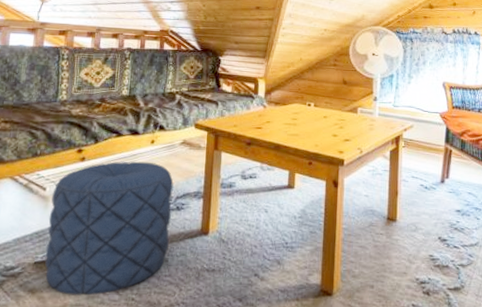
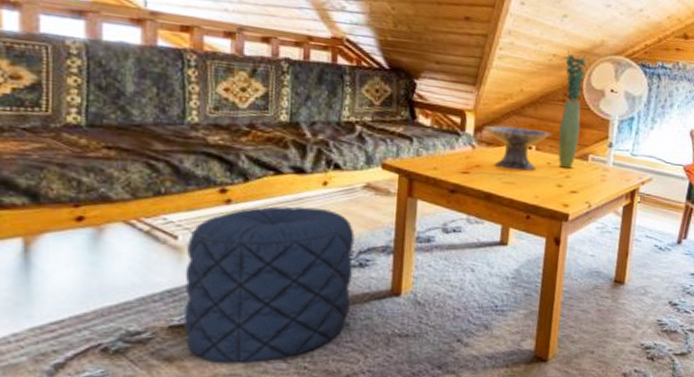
decorative bowl: none [272,88,328,125] -> present [483,125,554,172]
vase: none [332,25,351,120] -> present [558,50,587,168]

